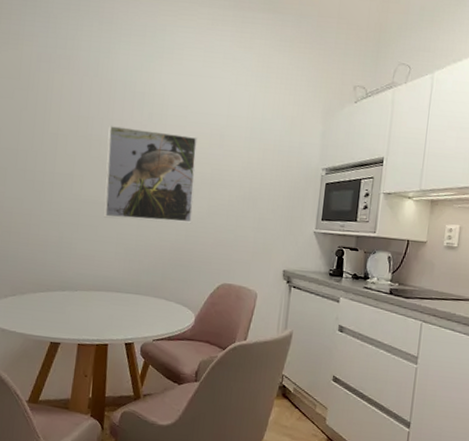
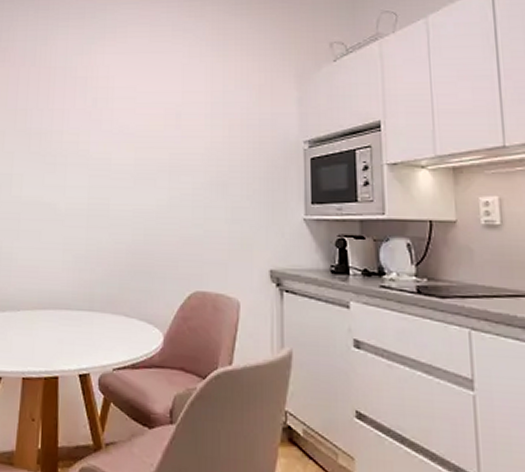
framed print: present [104,126,197,224] -> none [47,116,151,221]

